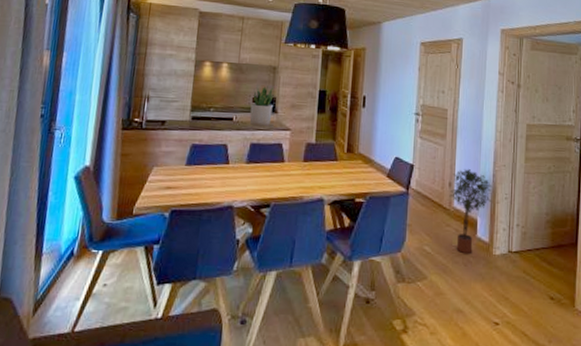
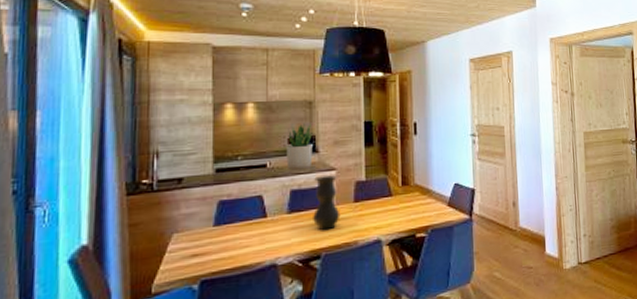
vase: none [267,134,291,184] -> present [313,175,341,231]
potted tree: present [449,169,493,255] -> none [514,185,557,274]

